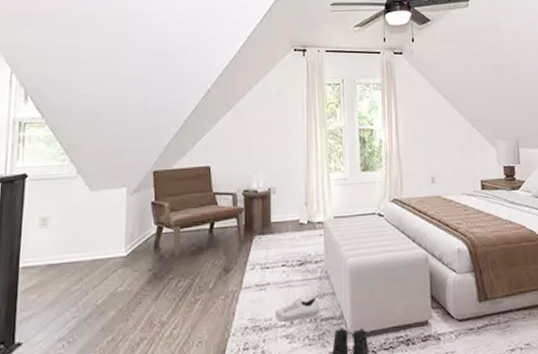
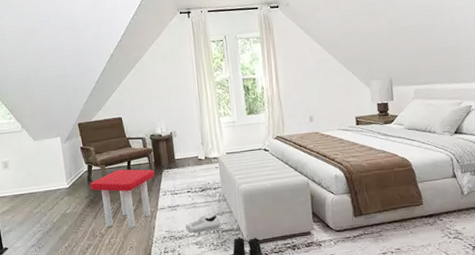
stool: none [156,233,243,316] -> present [89,169,155,229]

